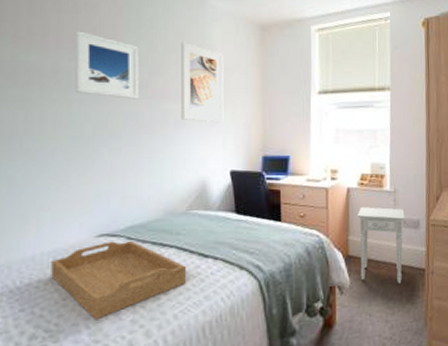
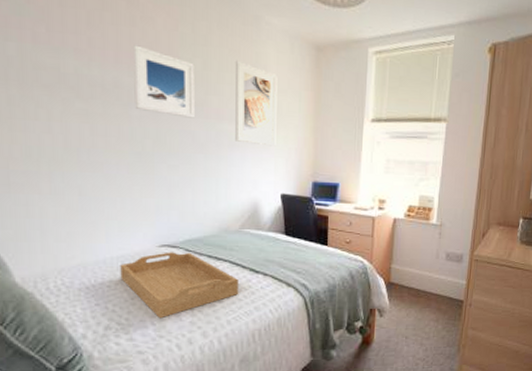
nightstand: present [357,207,405,284] -> none [400,238,449,312]

